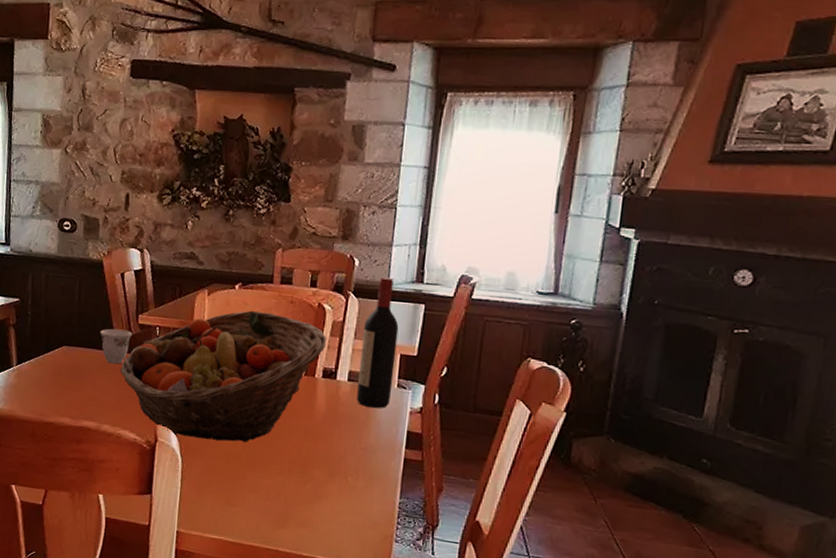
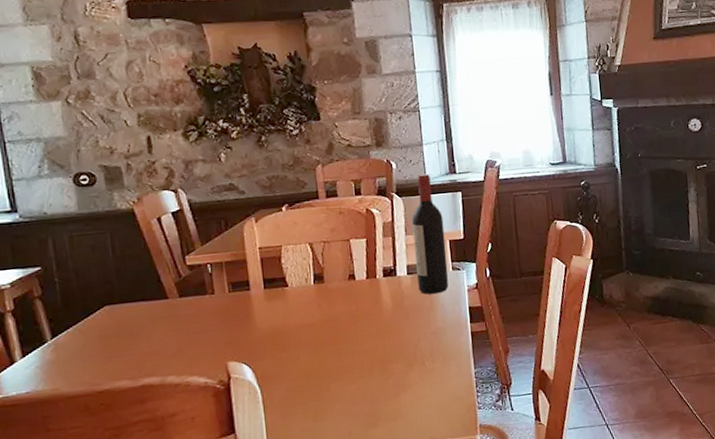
teacup: present [100,328,133,365] -> none [144,274,182,313]
fruit basket: present [120,310,327,442] -> none [176,227,381,367]

